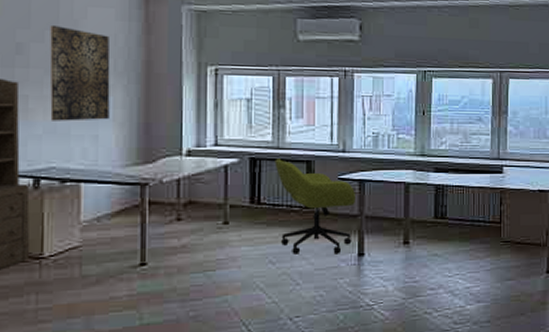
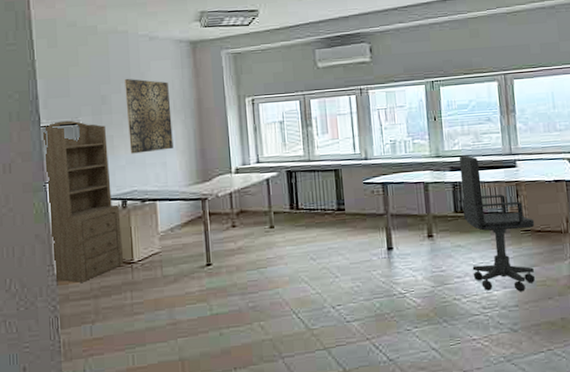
office chair: present [275,159,357,254] -> none [307,170,381,251]
office chair: none [443,156,515,307] -> present [458,155,535,292]

